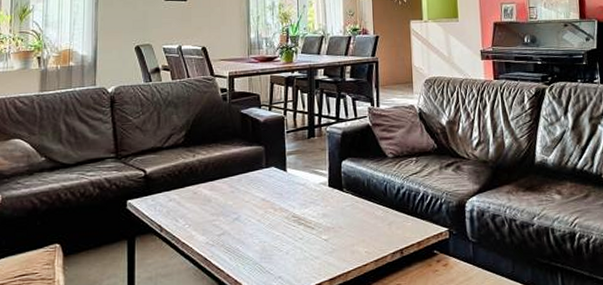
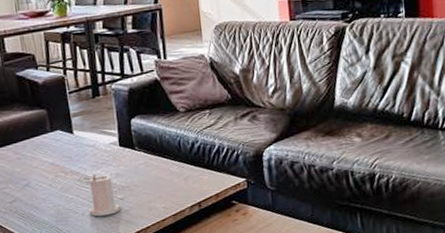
candle: none [293,212,325,257] -> present [88,174,121,217]

